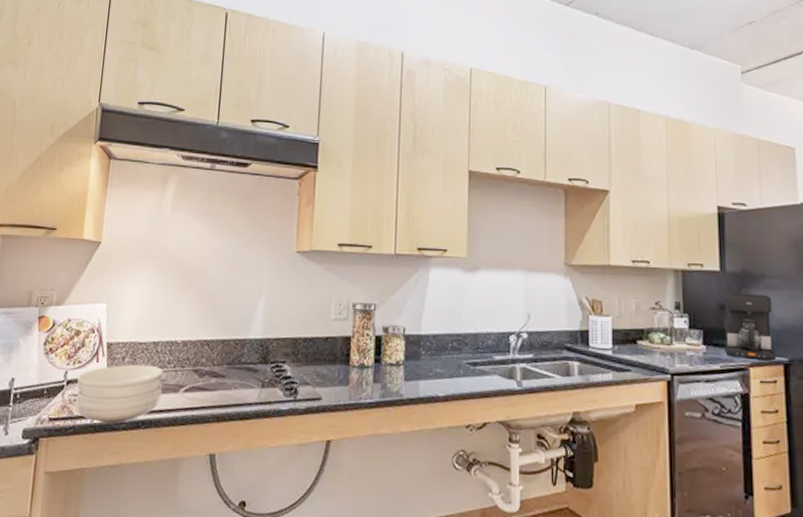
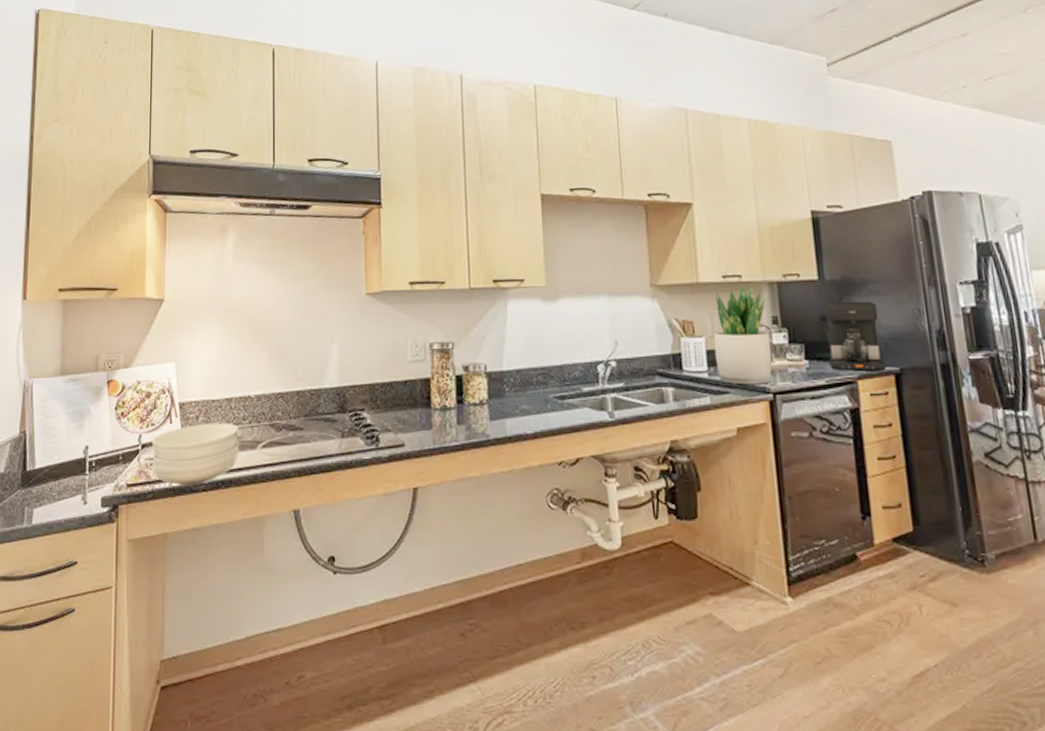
planter: none [619,269,673,365] -> present [713,283,773,385]

